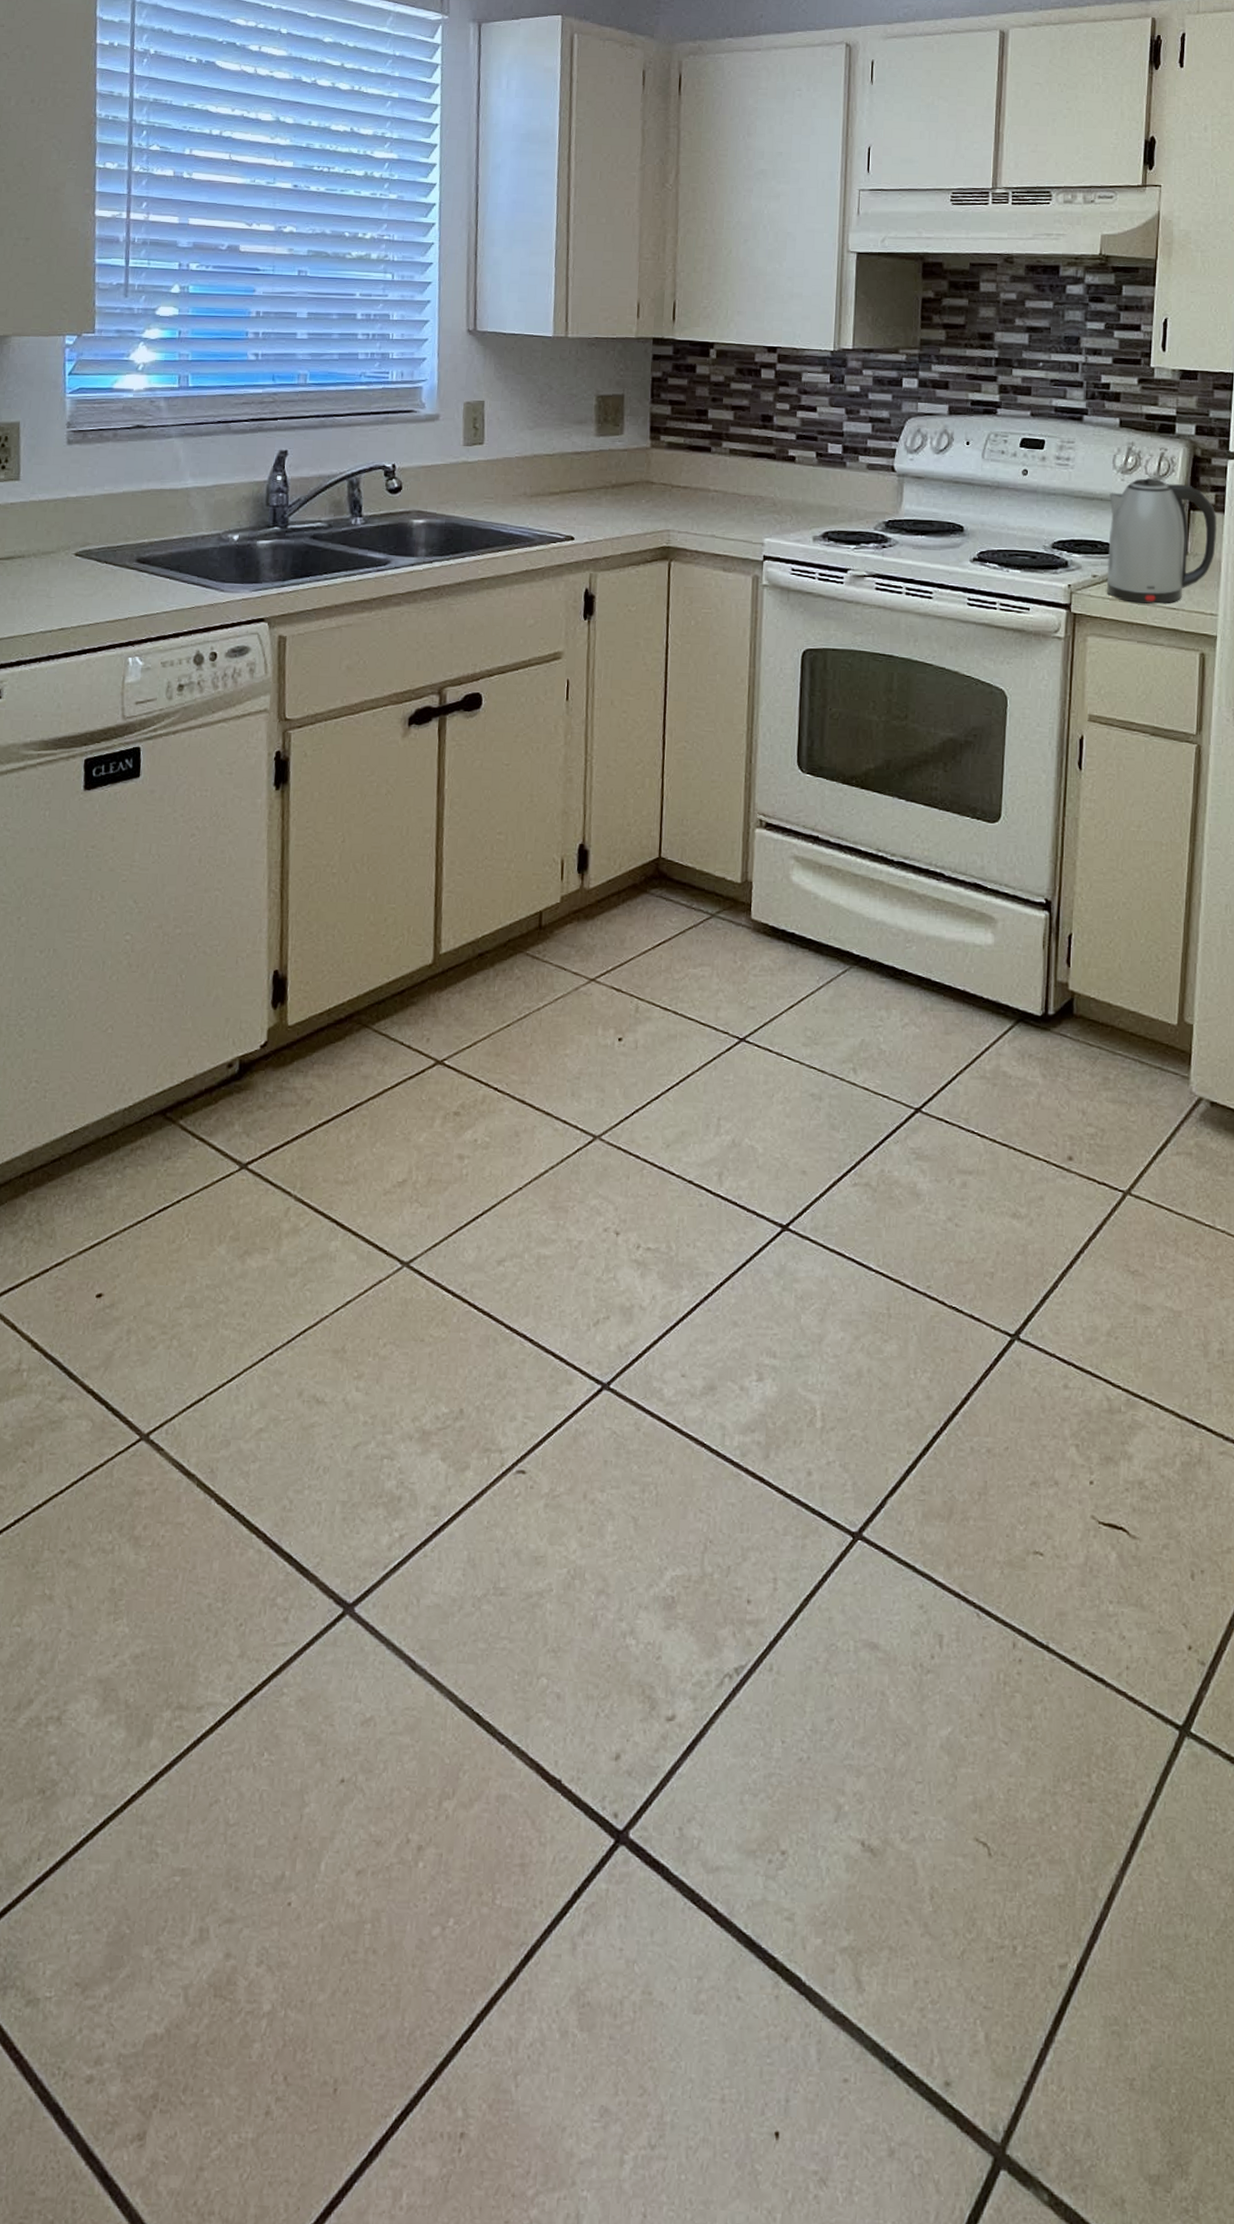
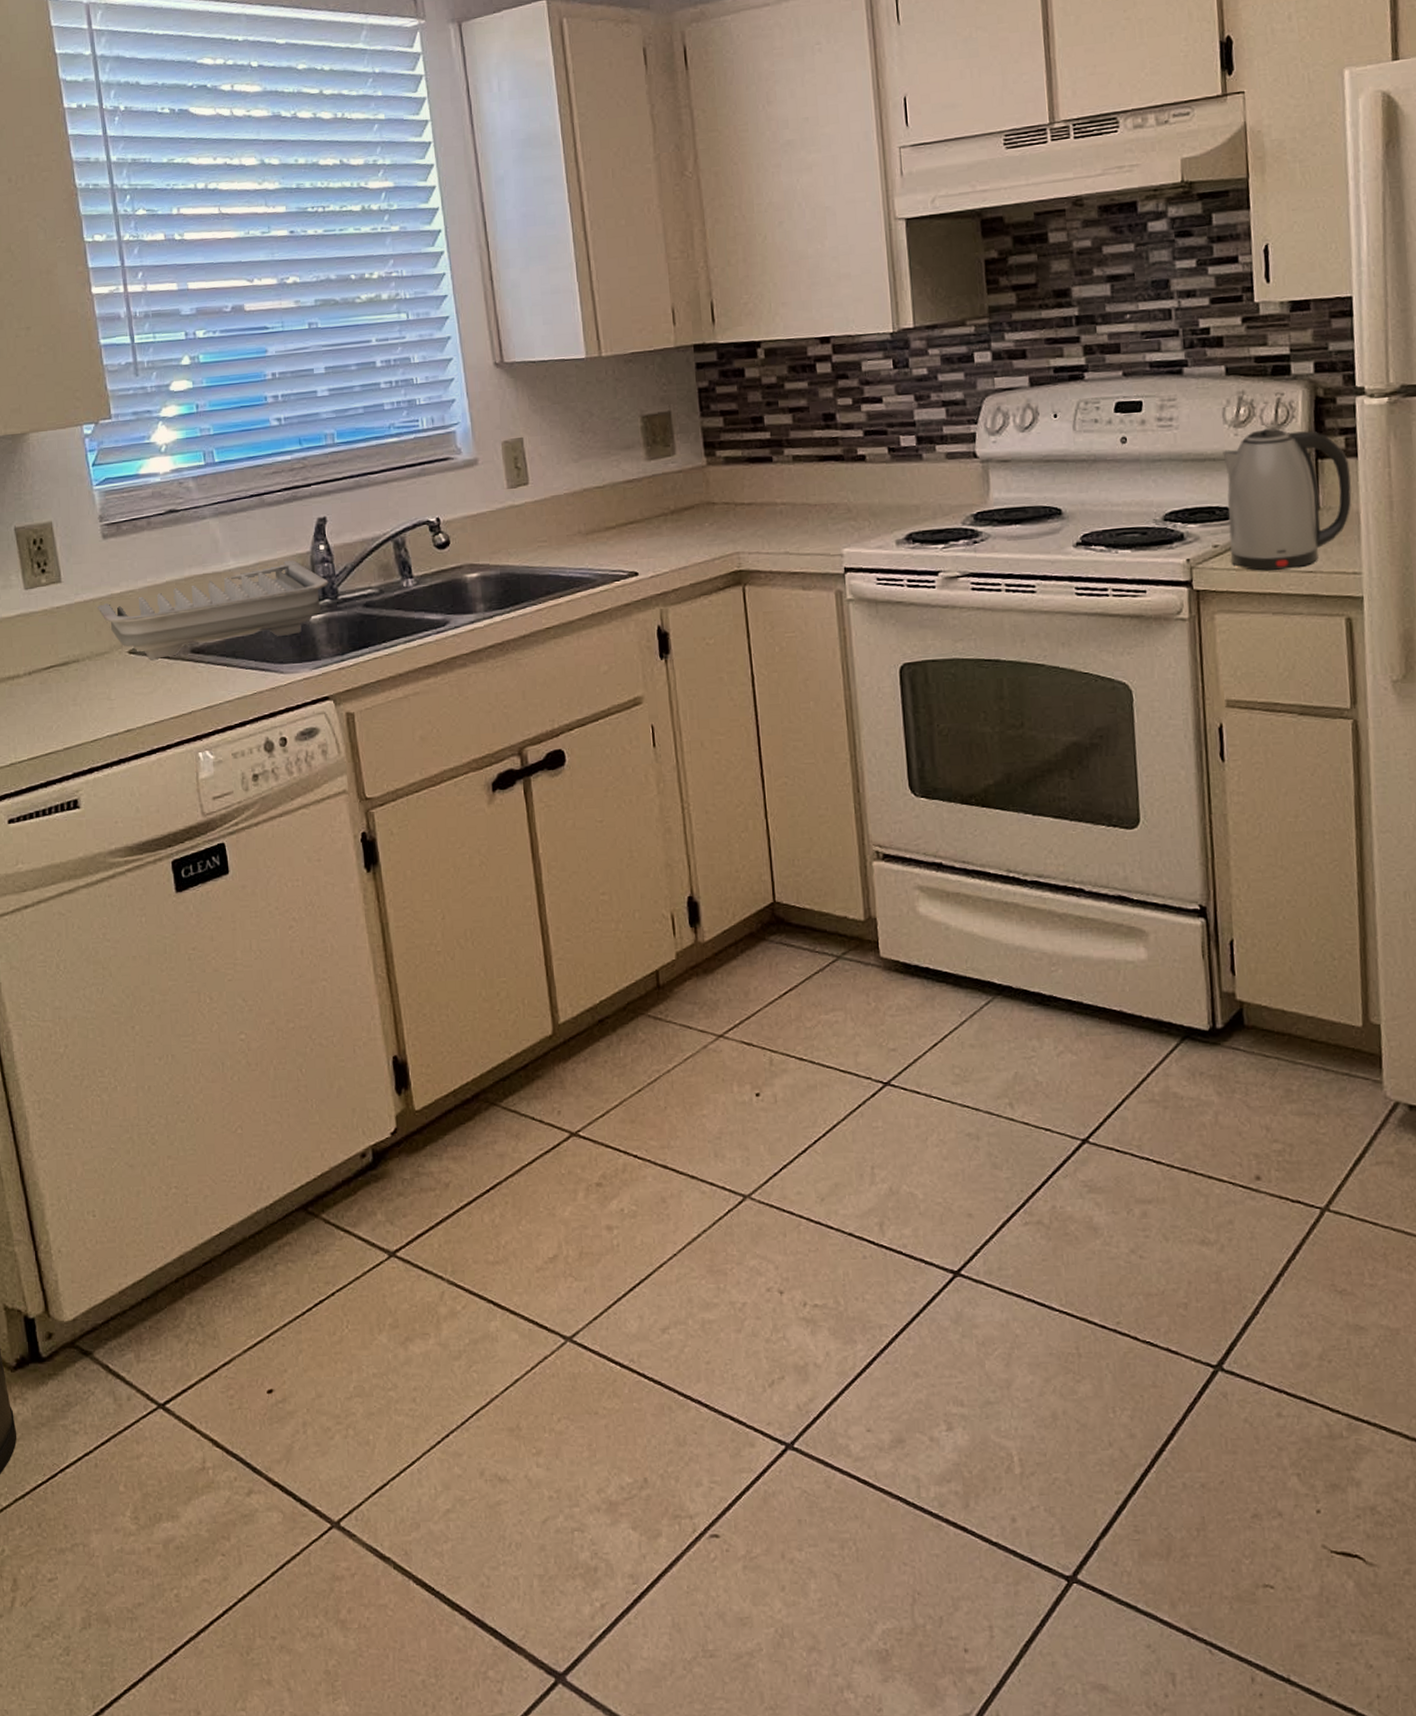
dish rack: none [49,484,281,564] -> present [95,558,329,659]

